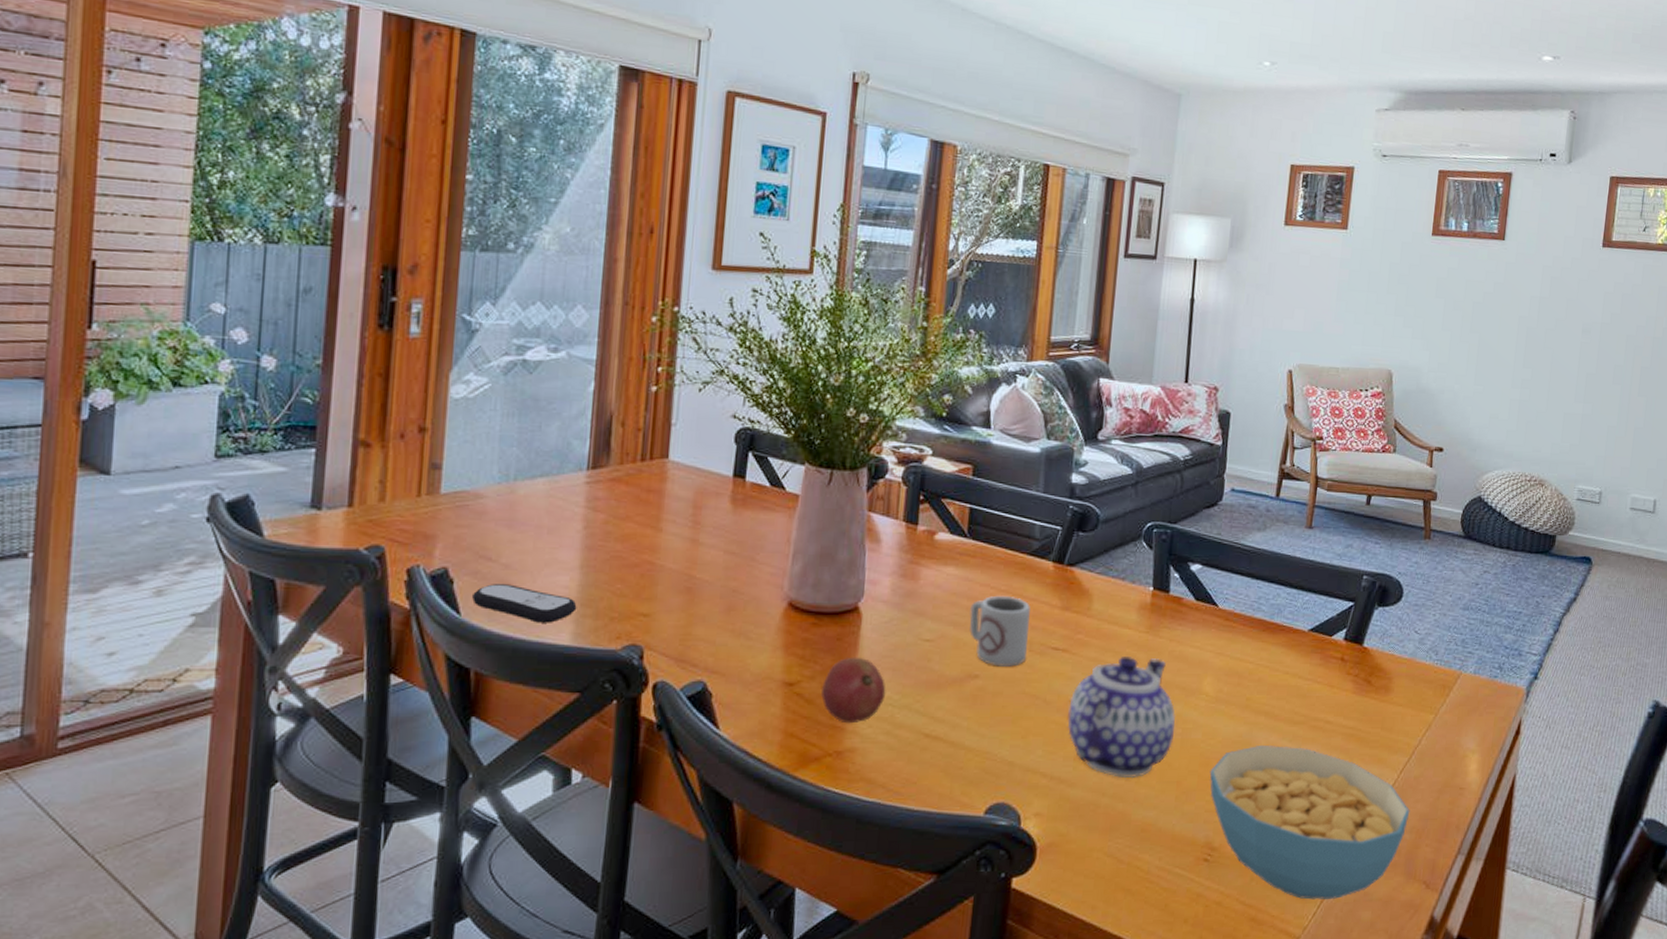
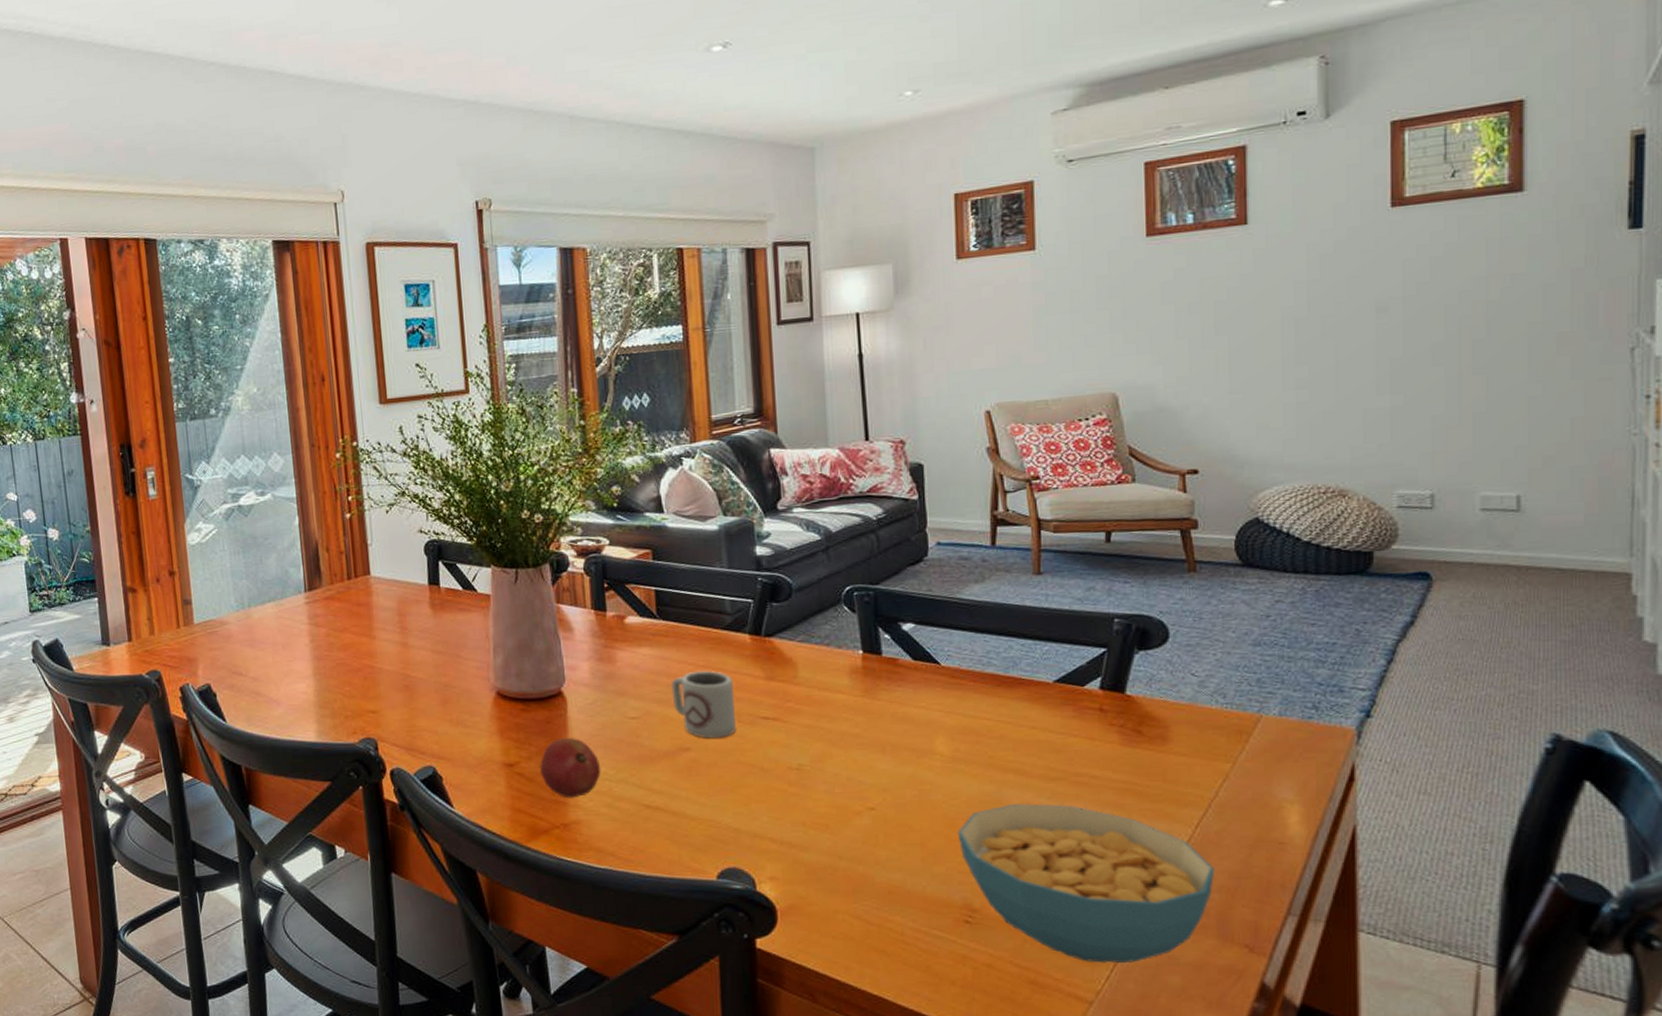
remote control: present [472,584,577,623] -> none [233,694,317,725]
teapot: present [1067,655,1176,779] -> none [788,720,911,842]

